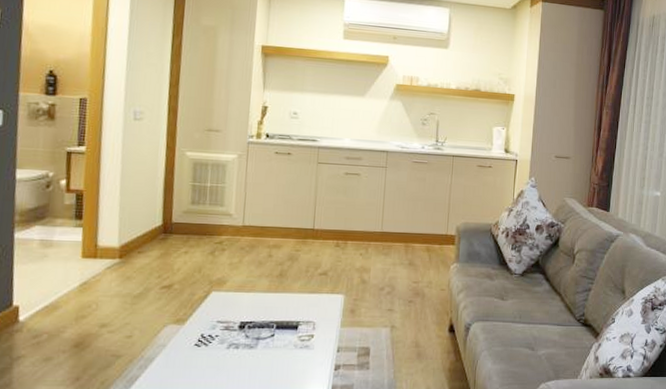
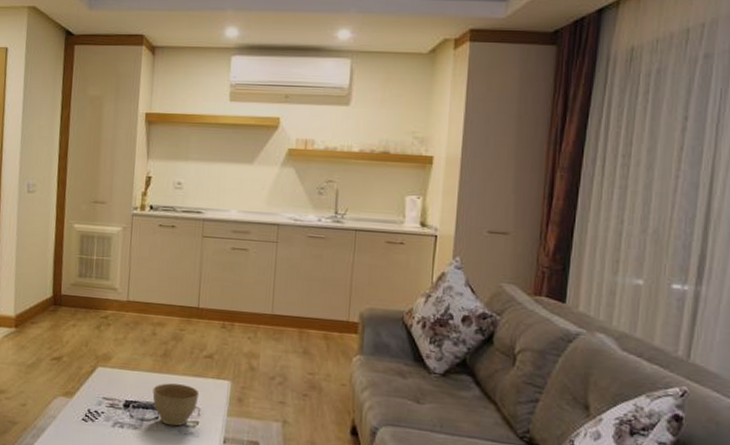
planter bowl: none [268,301,315,342] -> present [152,383,200,427]

